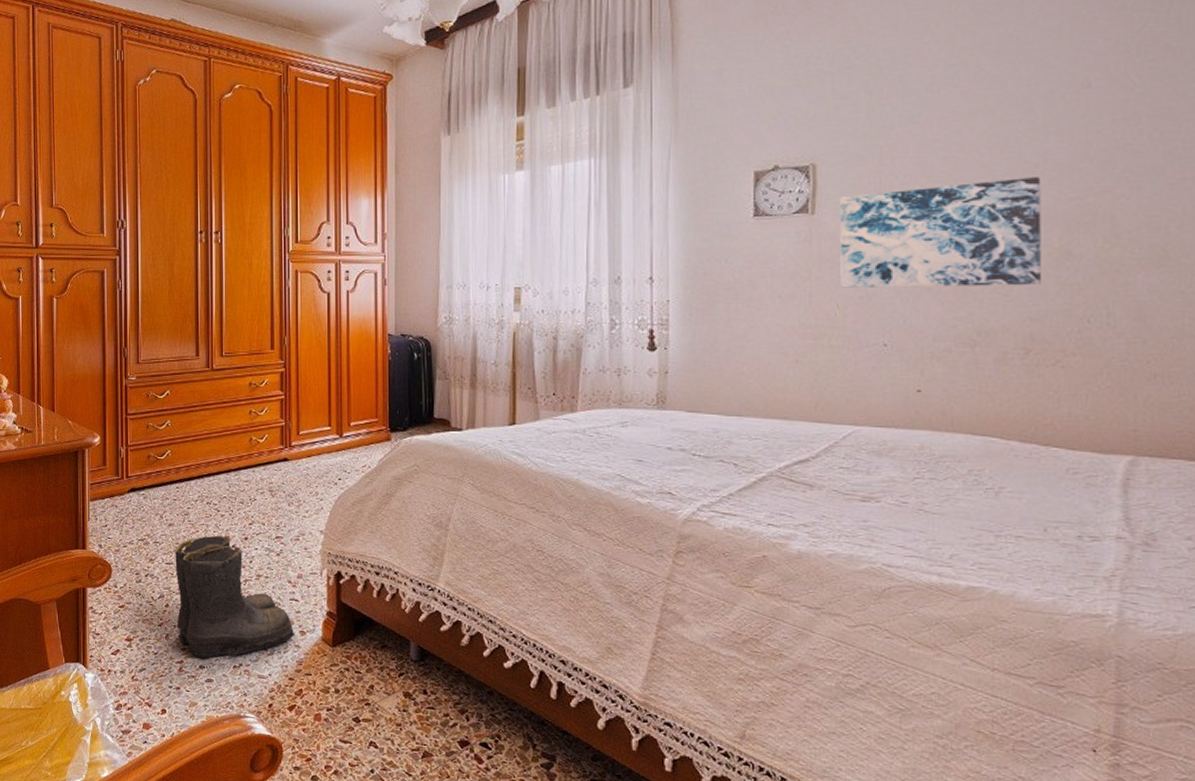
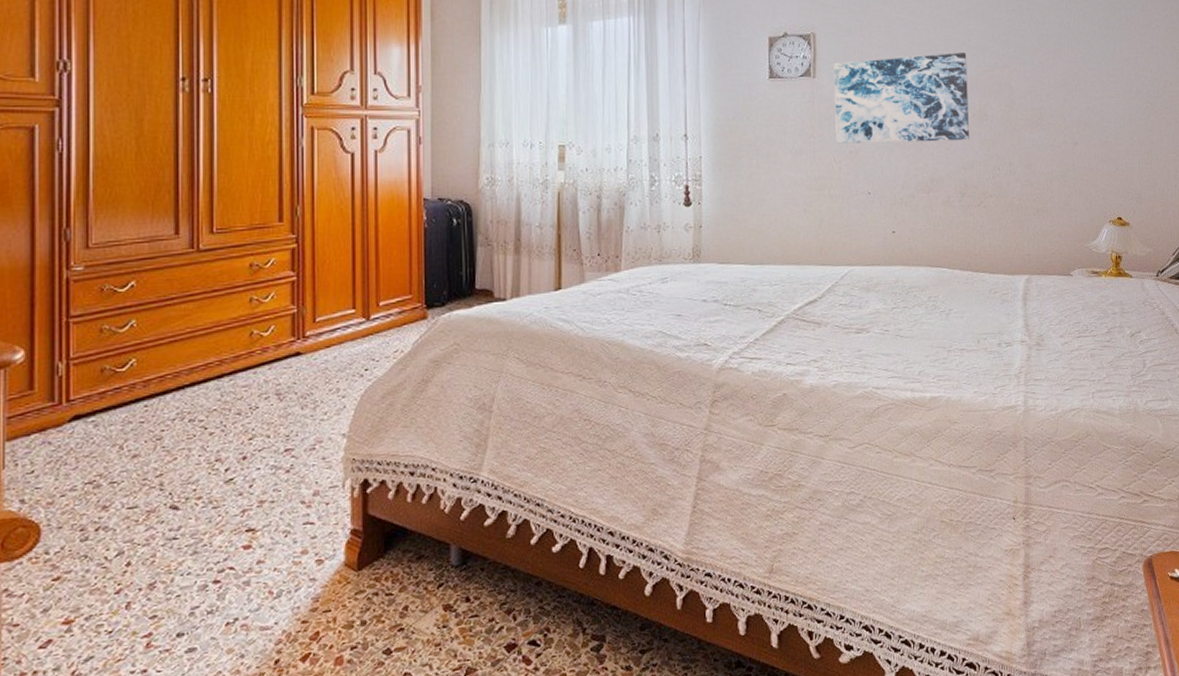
boots: present [175,535,295,658] -> none [141,458,310,623]

